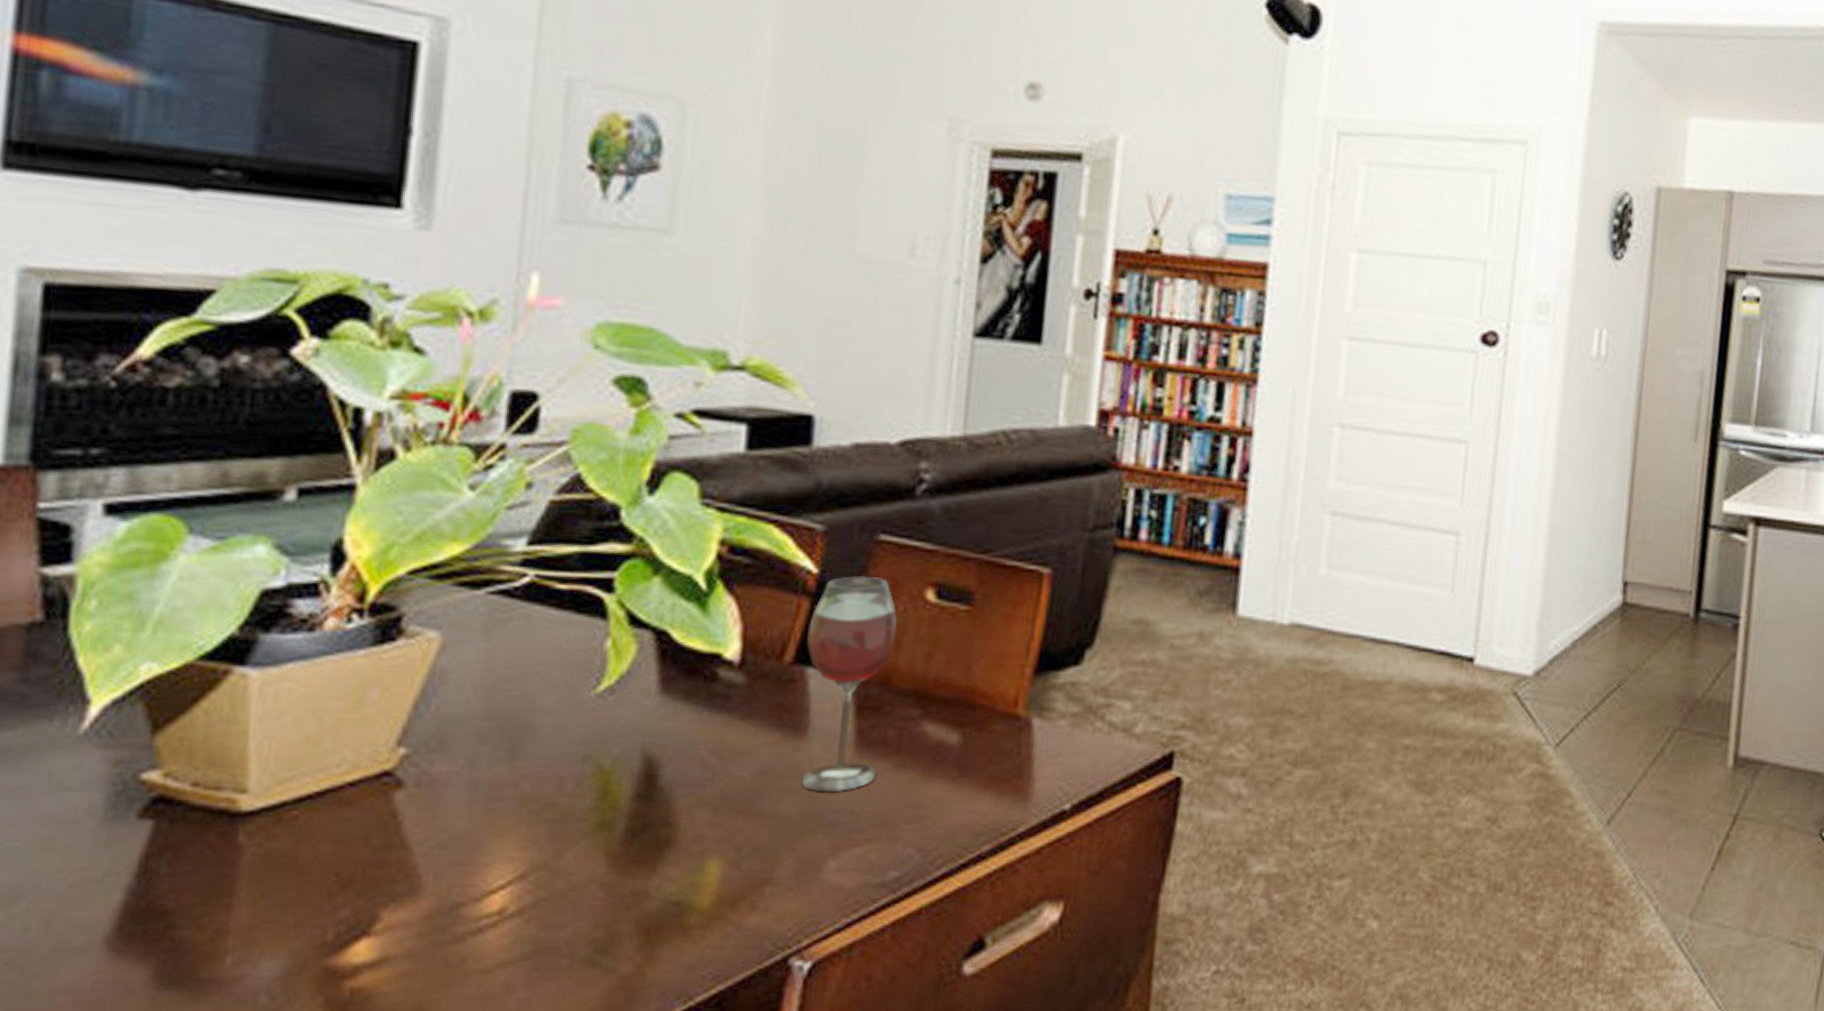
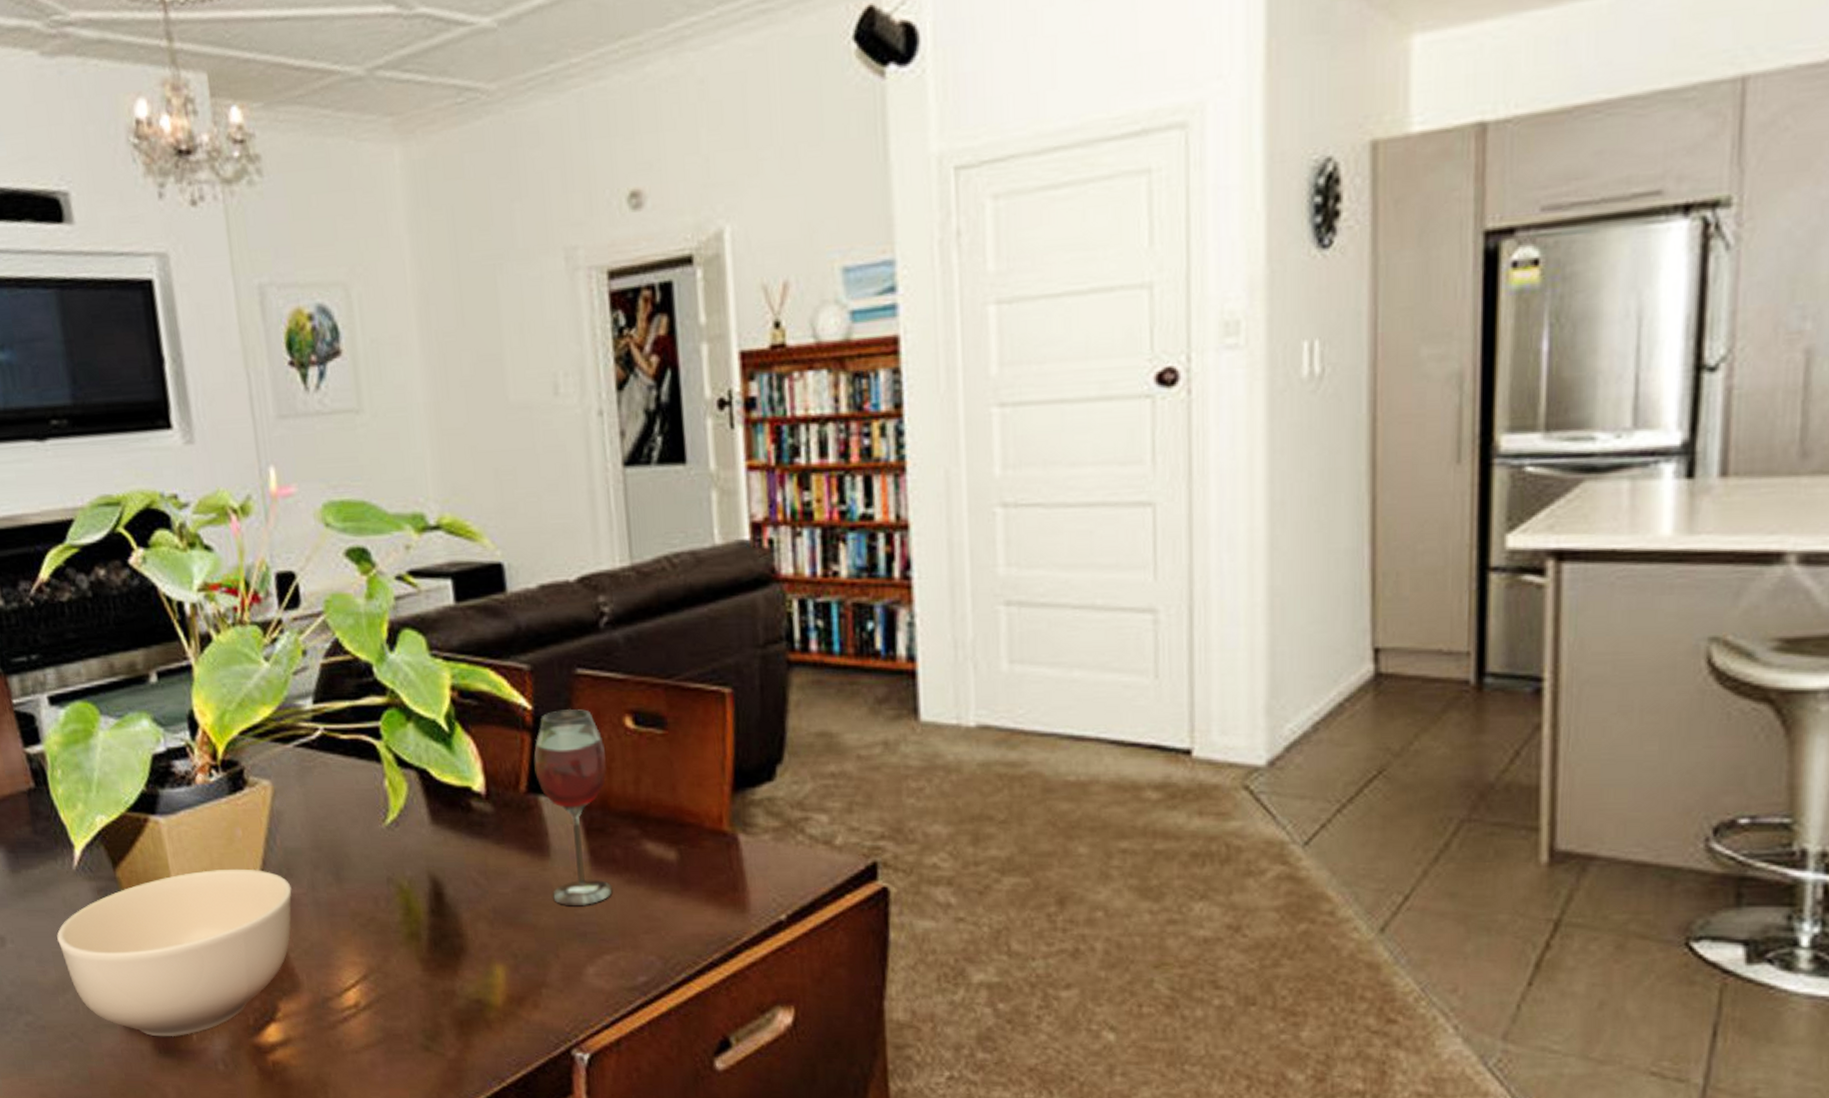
bowl: none [19,738,439,962] -> present [57,868,292,1037]

